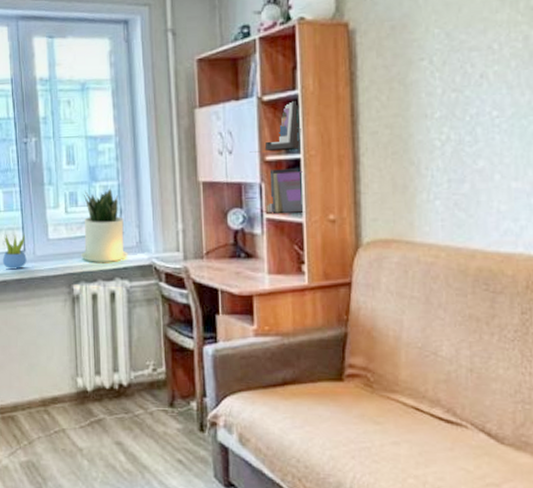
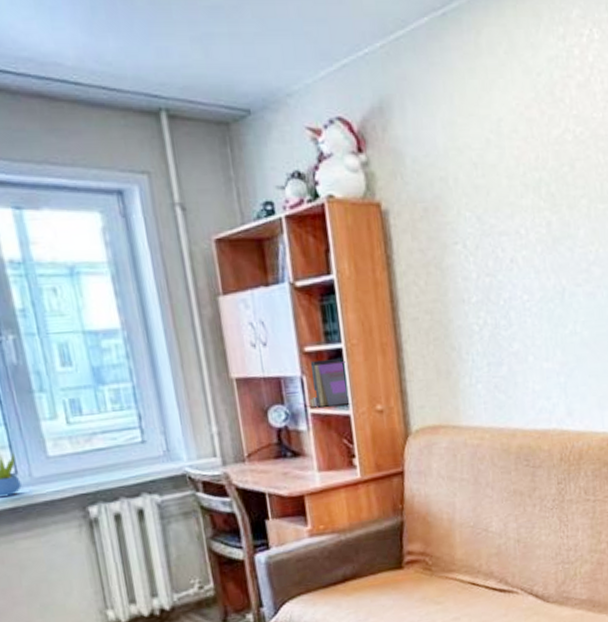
planter: present [81,188,128,262] -> none [87,391,155,479]
picture frame: present [264,101,301,152] -> none [302,287,341,342]

